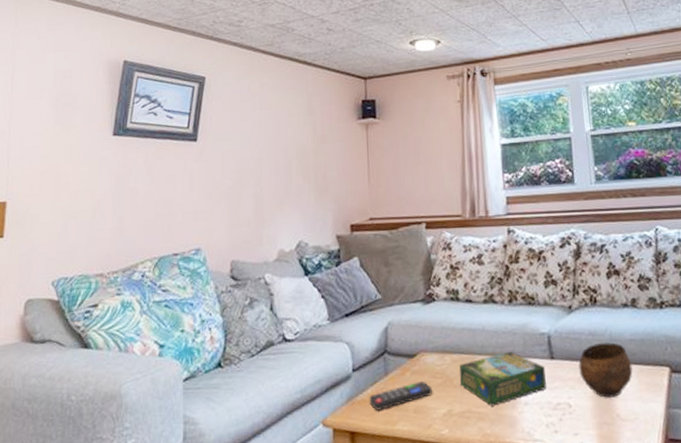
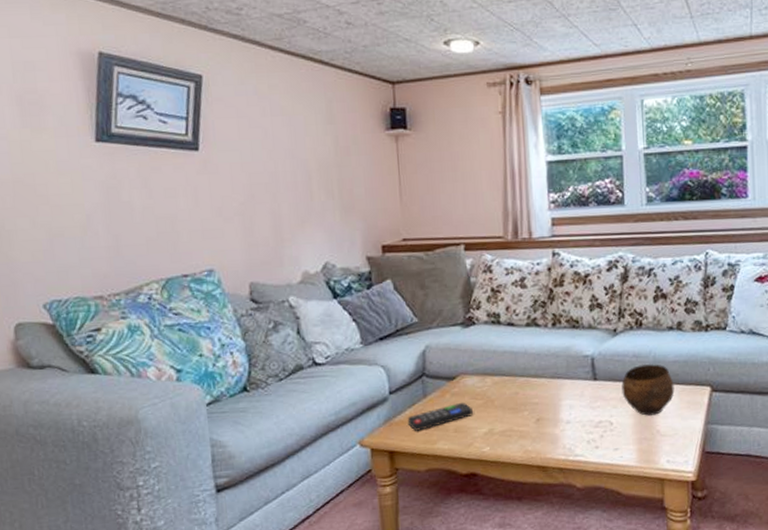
board game: present [459,351,546,406] -> none [501,373,588,425]

